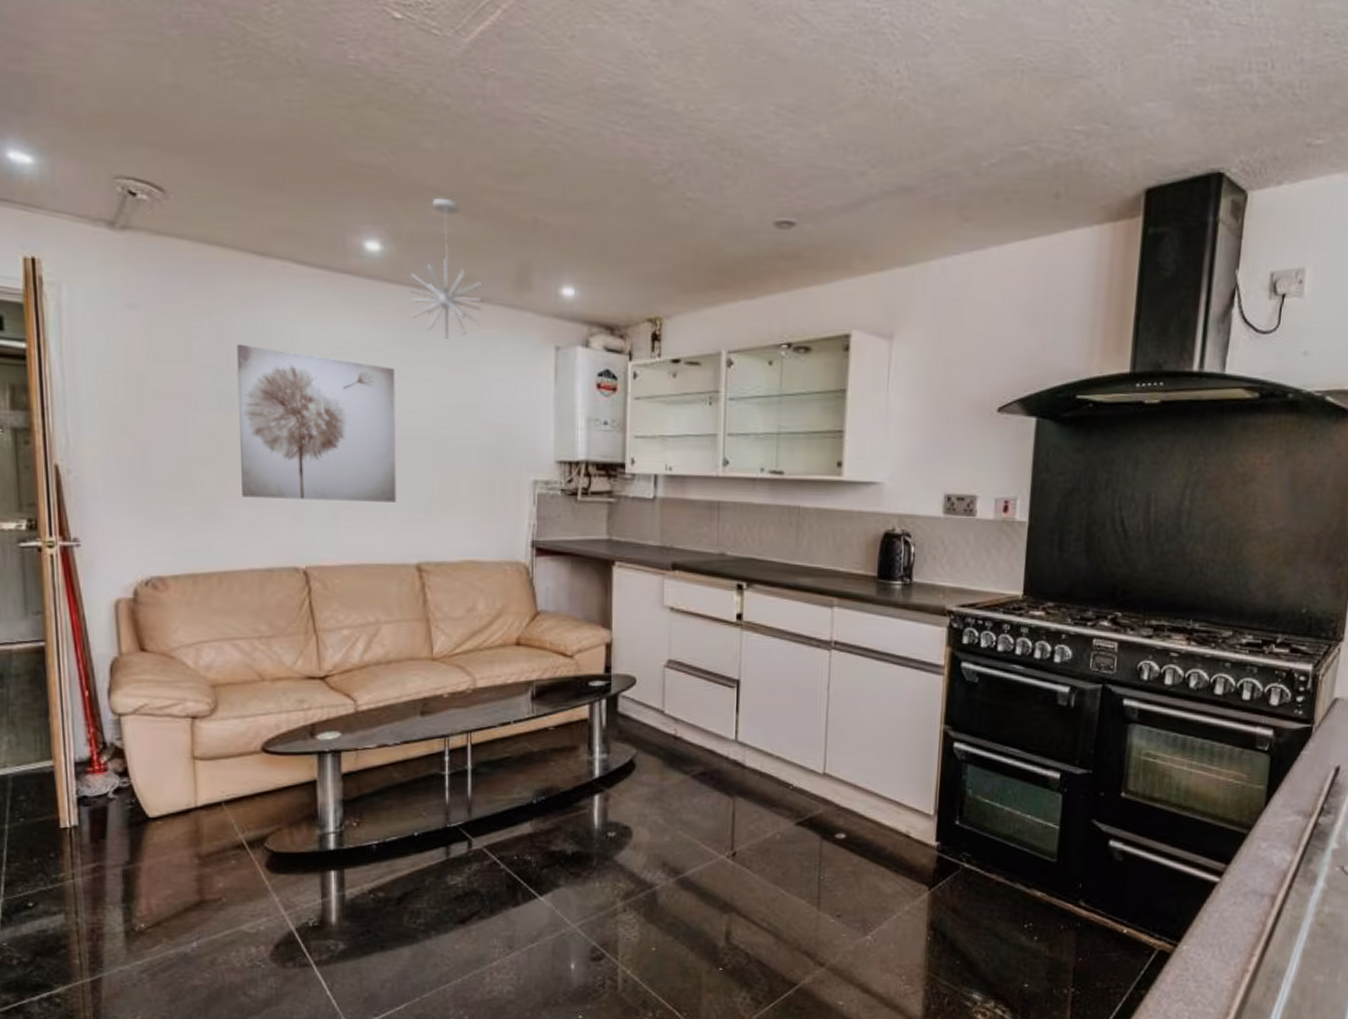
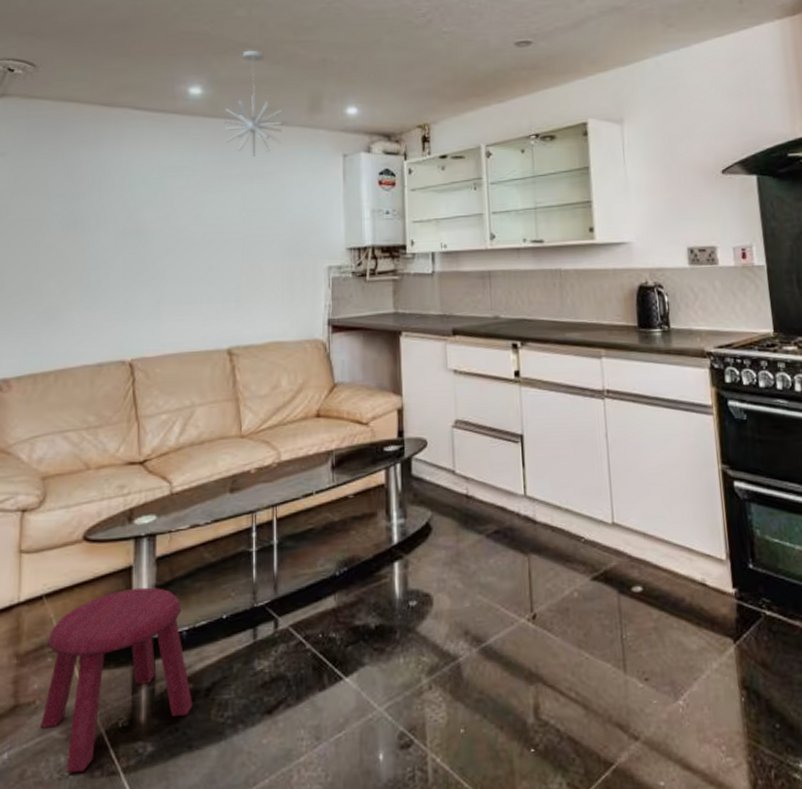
stool: none [228,801,384,962] -> present [40,587,193,773]
wall art: present [236,344,396,502] -> none [80,175,212,302]

